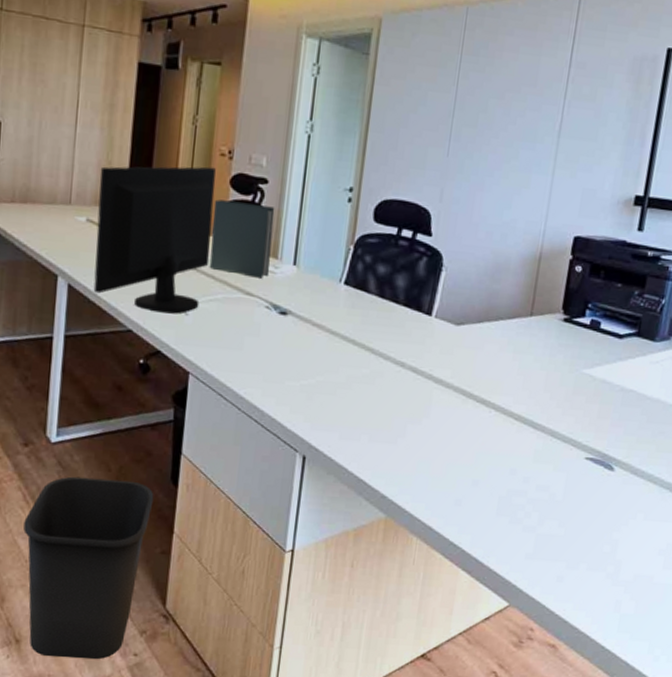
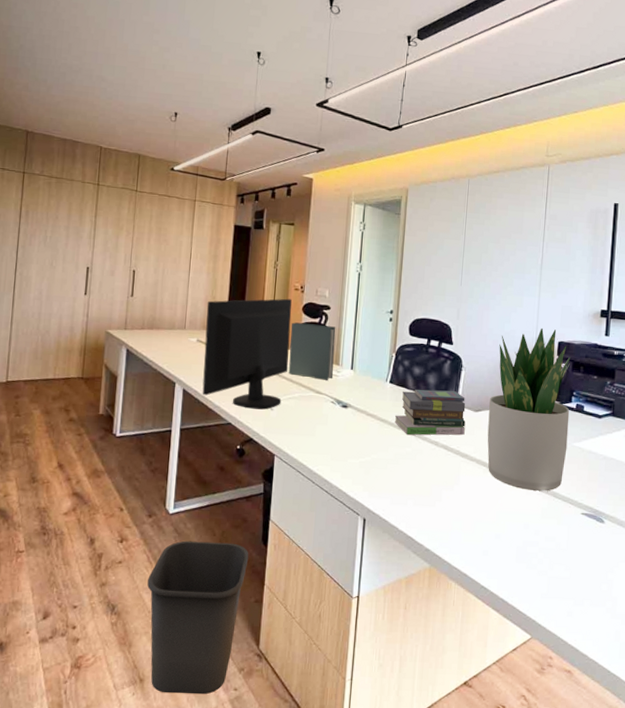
books: none [349,293,445,355] -> present [395,389,466,435]
planter: none [468,217,589,429] -> present [487,327,571,491]

